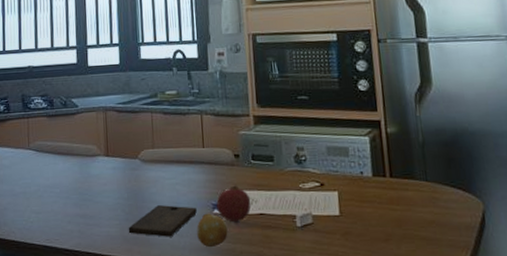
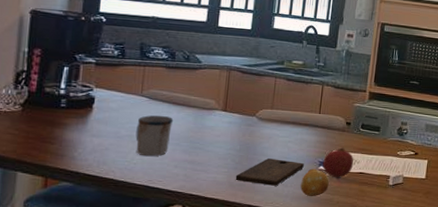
mug: none [28,167,61,214] -> present [135,115,174,157]

